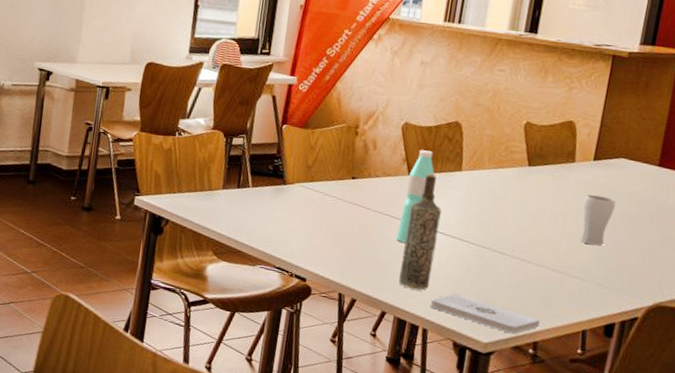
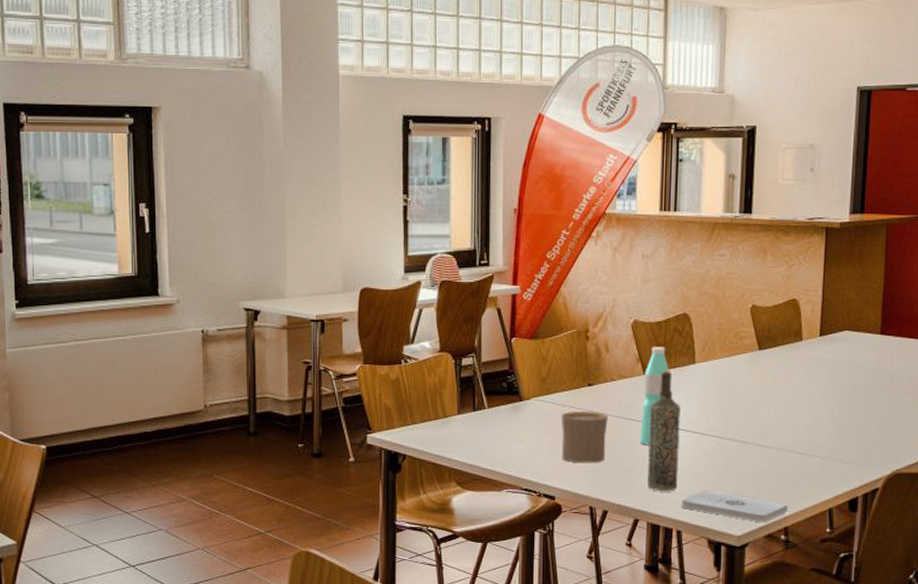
cup: none [317,200,368,253] -> present [561,412,608,463]
drinking glass: present [580,194,616,246] -> none [814,371,845,422]

